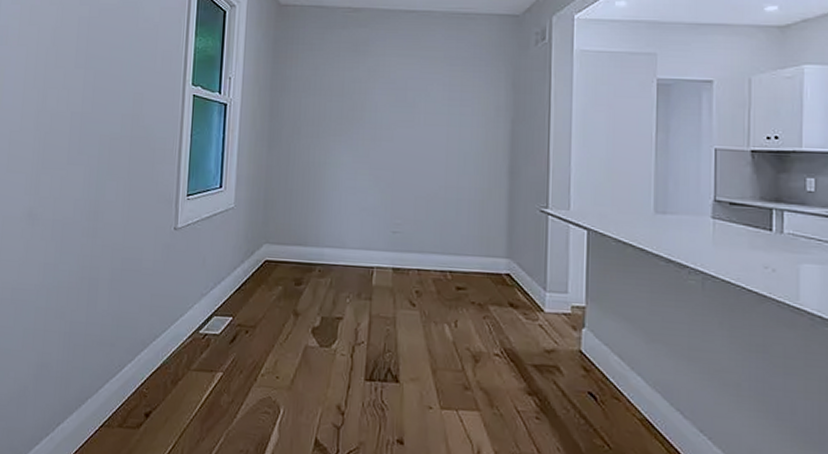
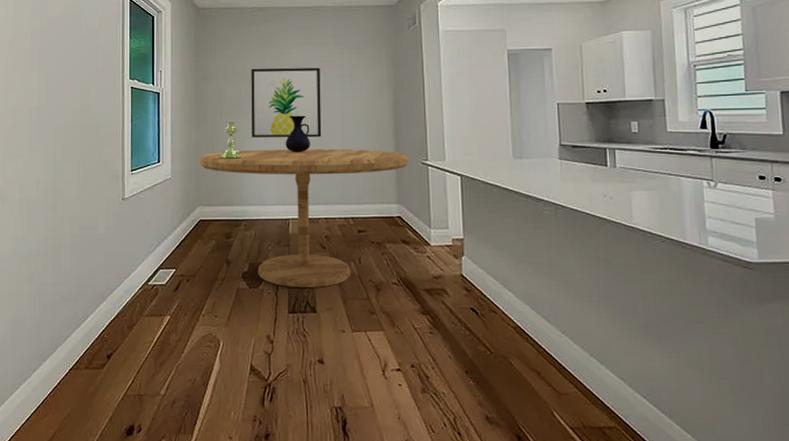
dining table: none [267,180,525,353] -> present [198,148,409,288]
candlestick: none [293,144,322,190] -> present [218,121,243,159]
wall art: none [335,81,423,171] -> present [251,67,322,138]
vase: none [374,142,406,187] -> present [285,115,310,152]

